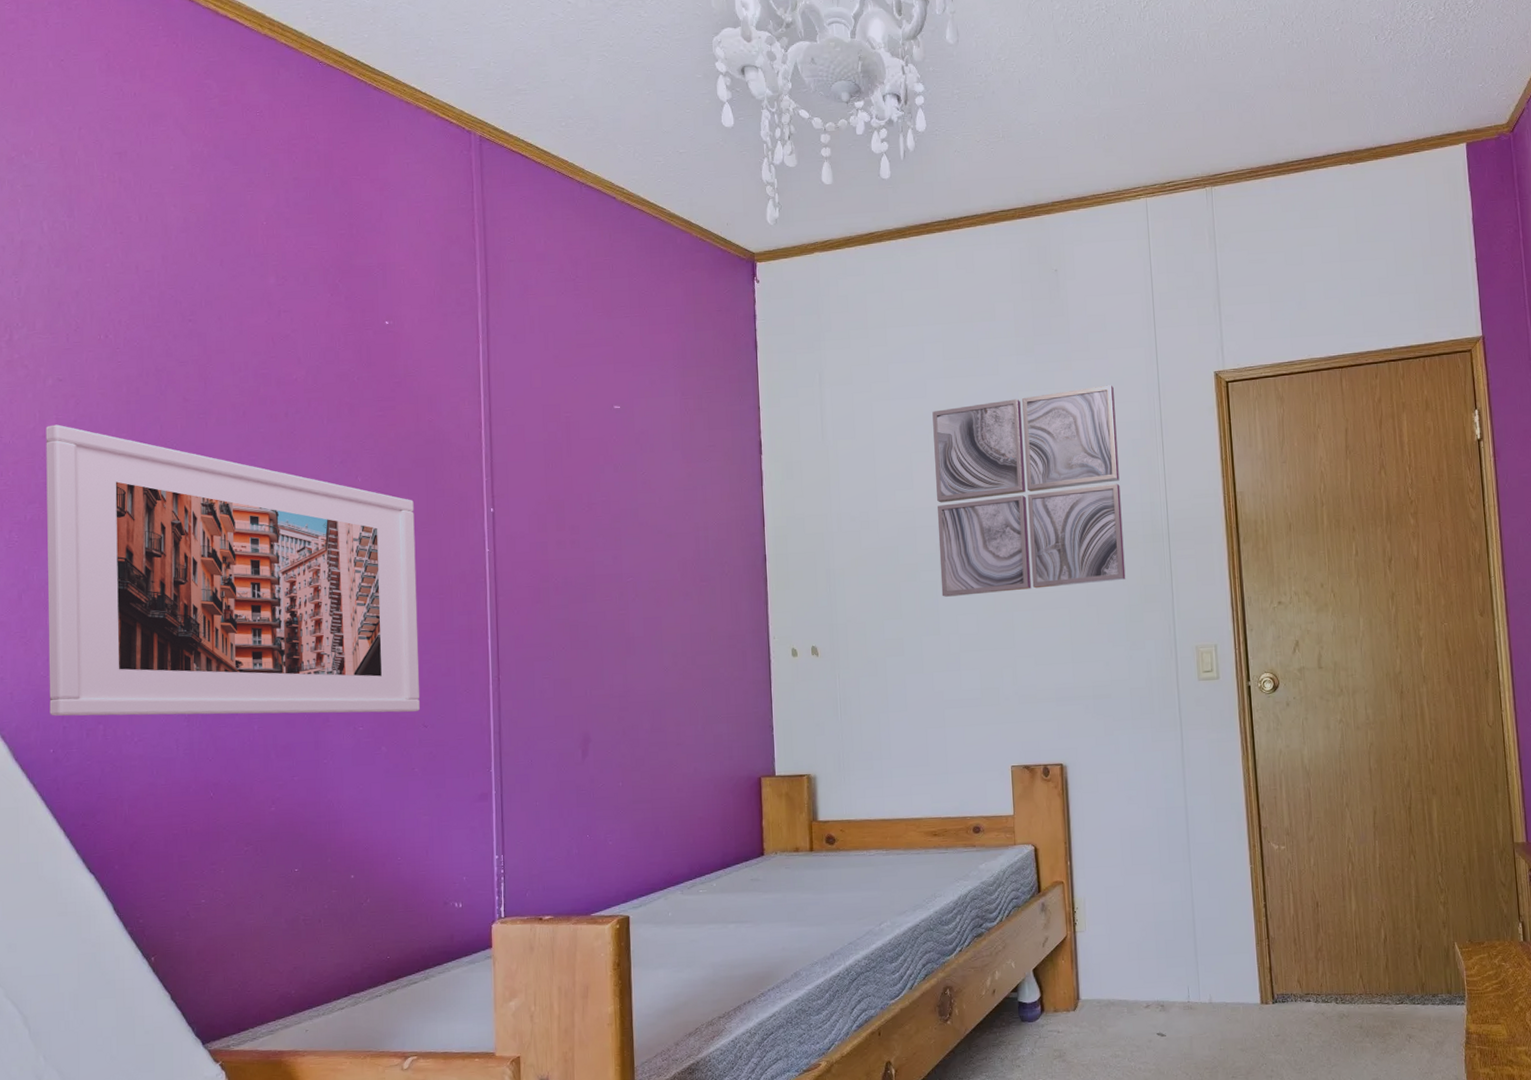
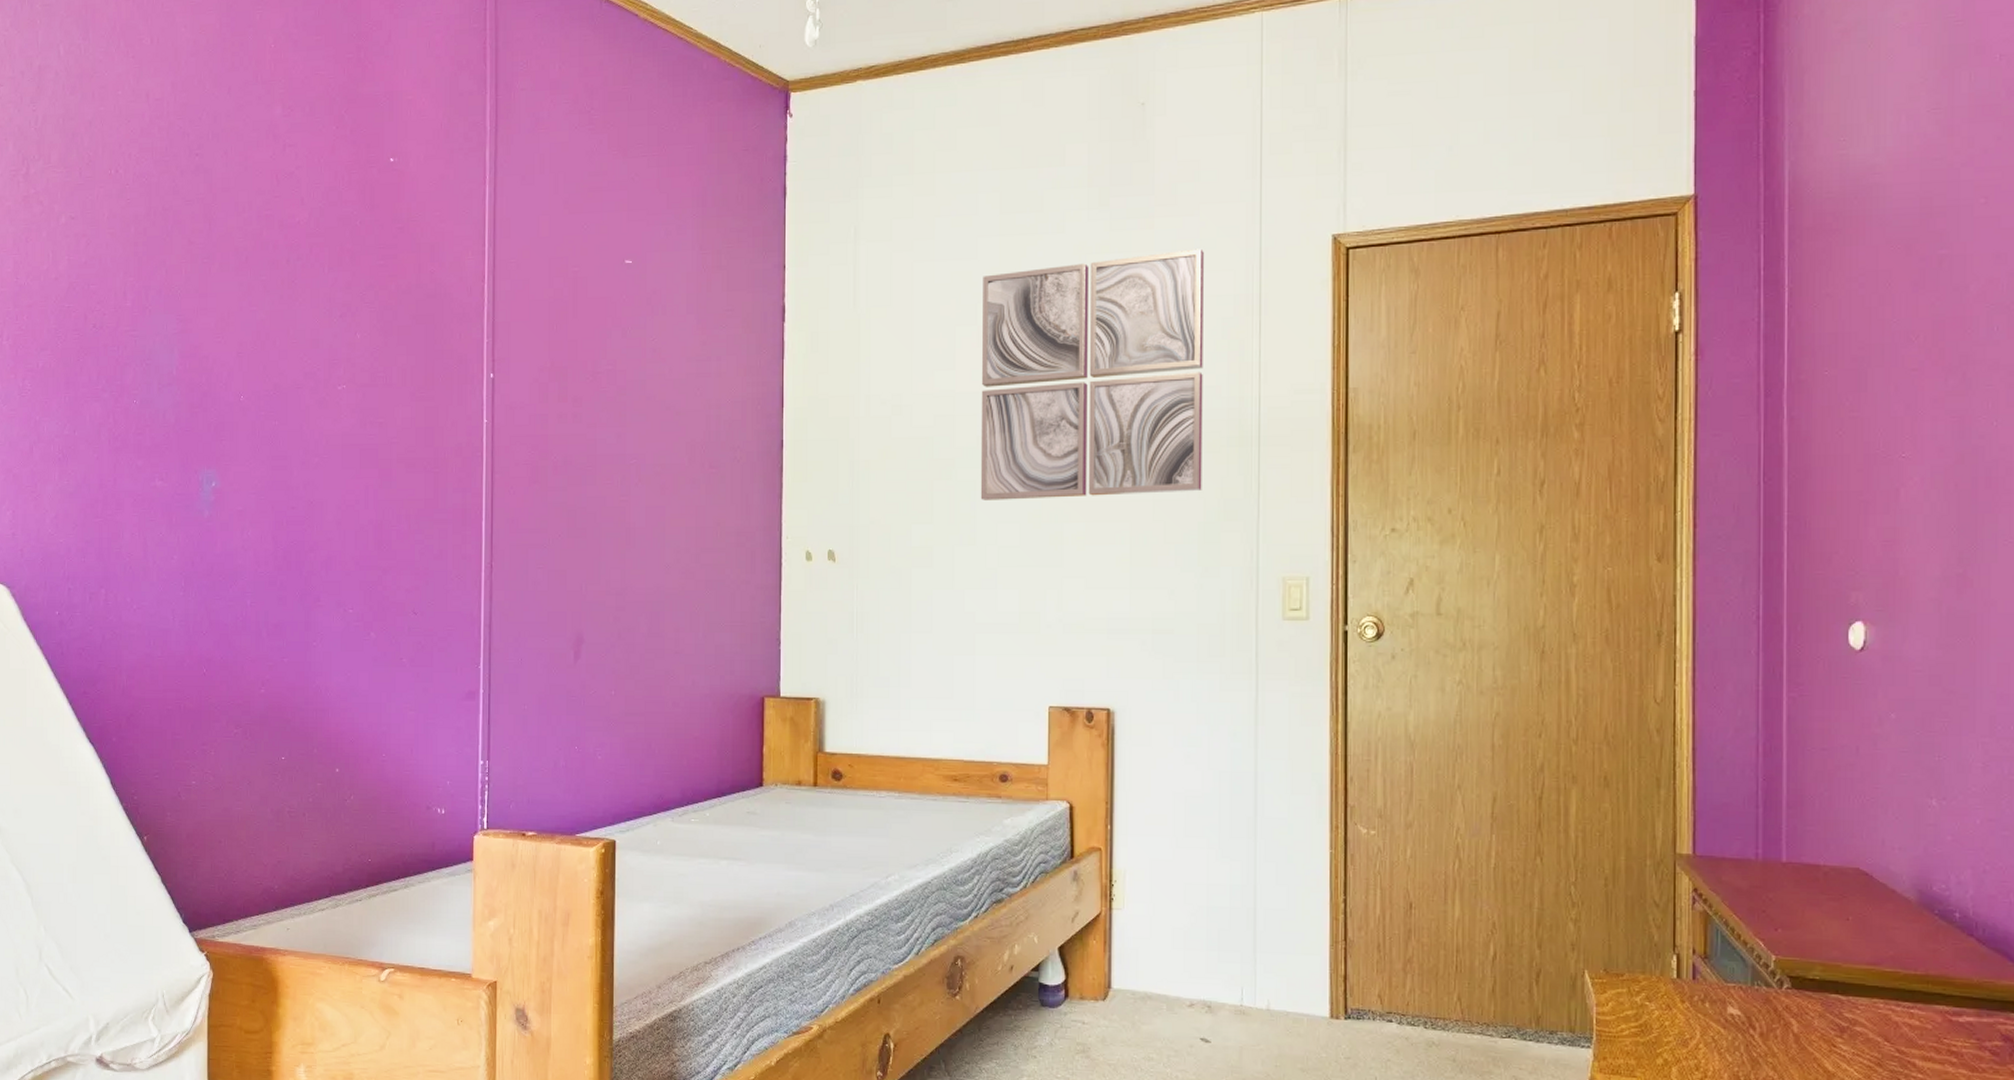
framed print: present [45,424,420,716] -> none [56,266,412,596]

